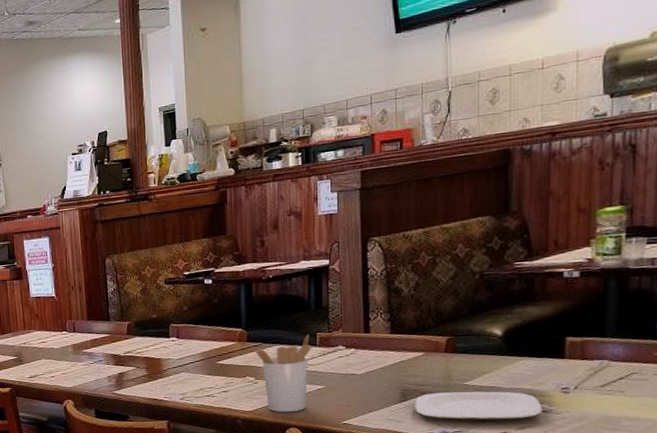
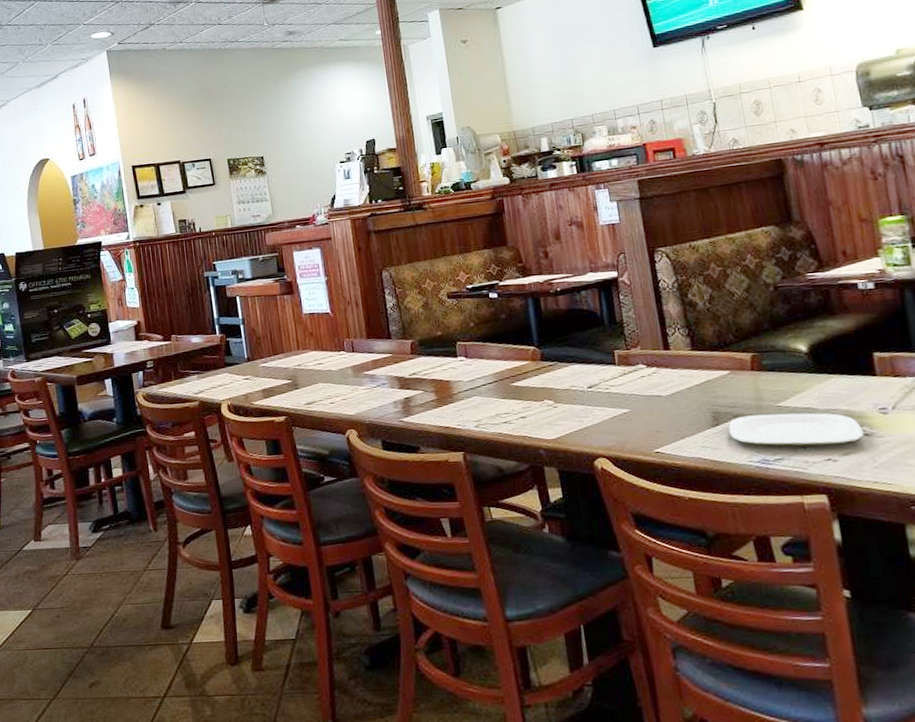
utensil holder: present [255,334,312,412] -> none [550,352,614,440]

